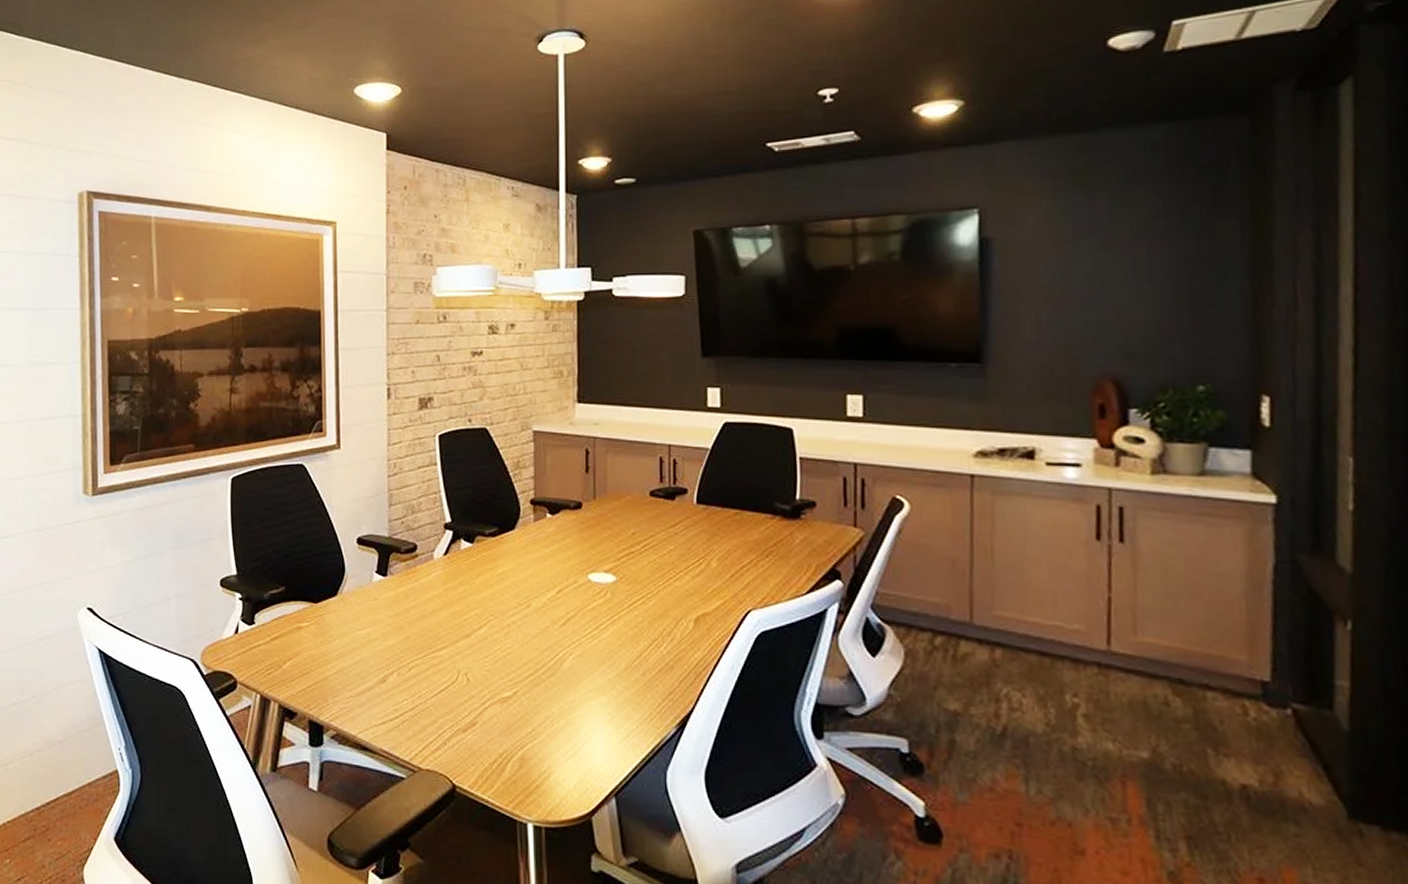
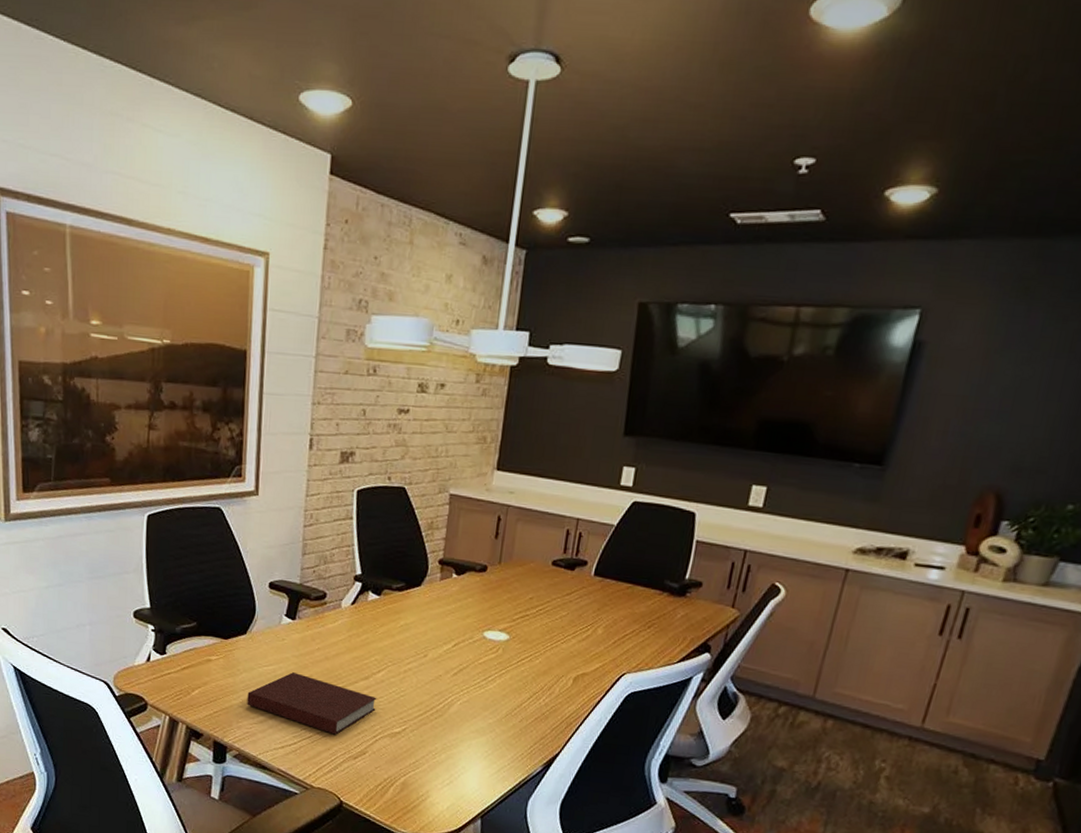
notebook: none [342,635,482,704] -> present [247,672,377,735]

